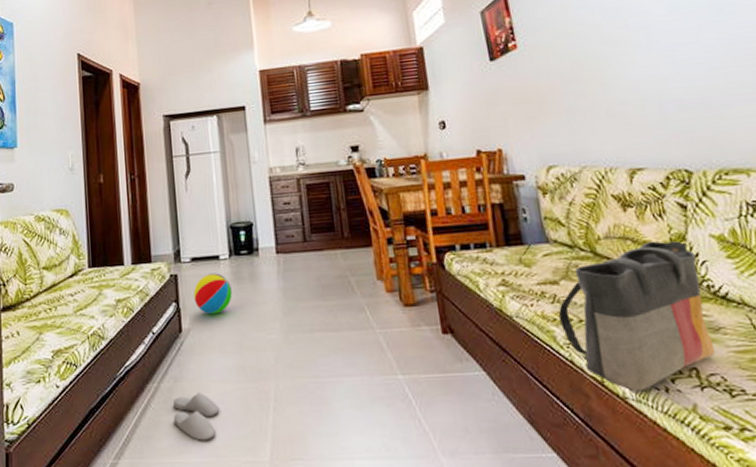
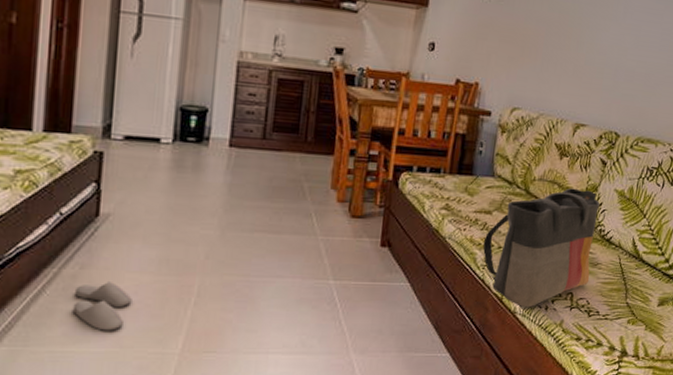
beach ball: present [194,273,232,315] -> none [121,156,170,202]

